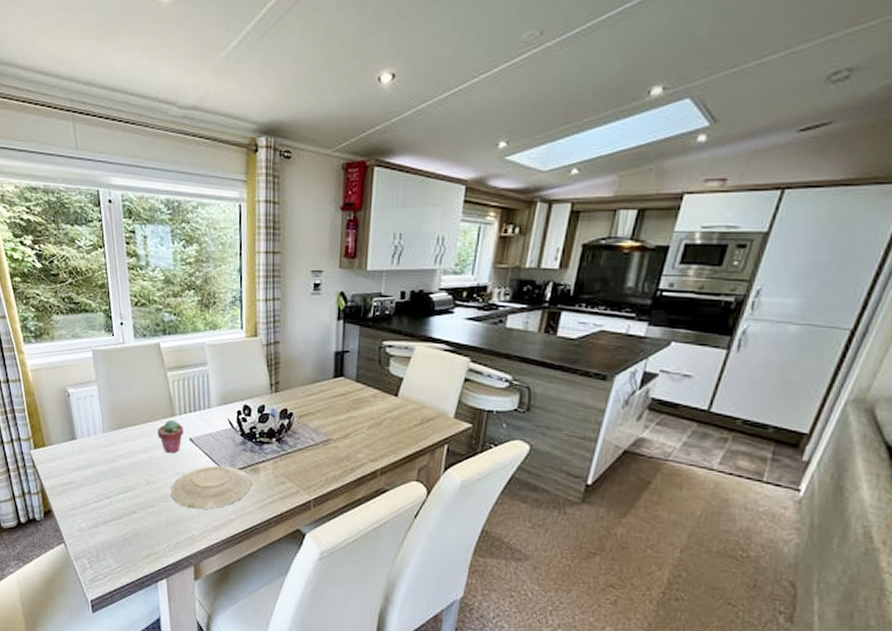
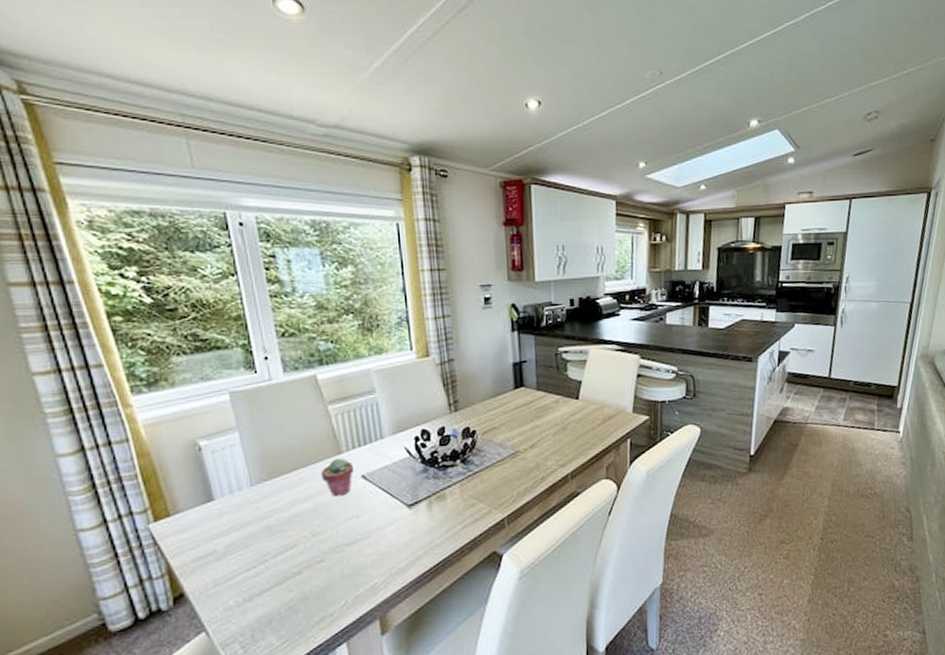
plate: present [170,465,251,510] -> none [343,498,438,554]

